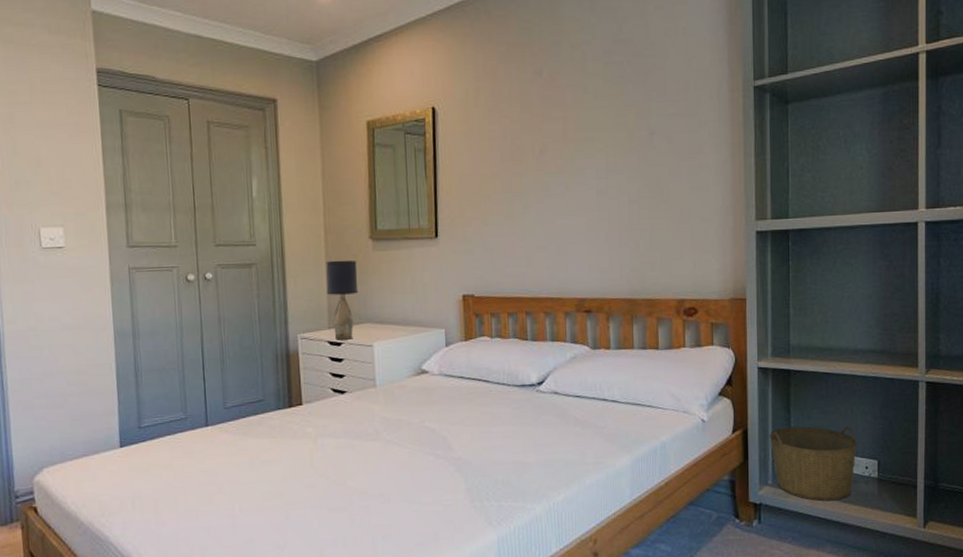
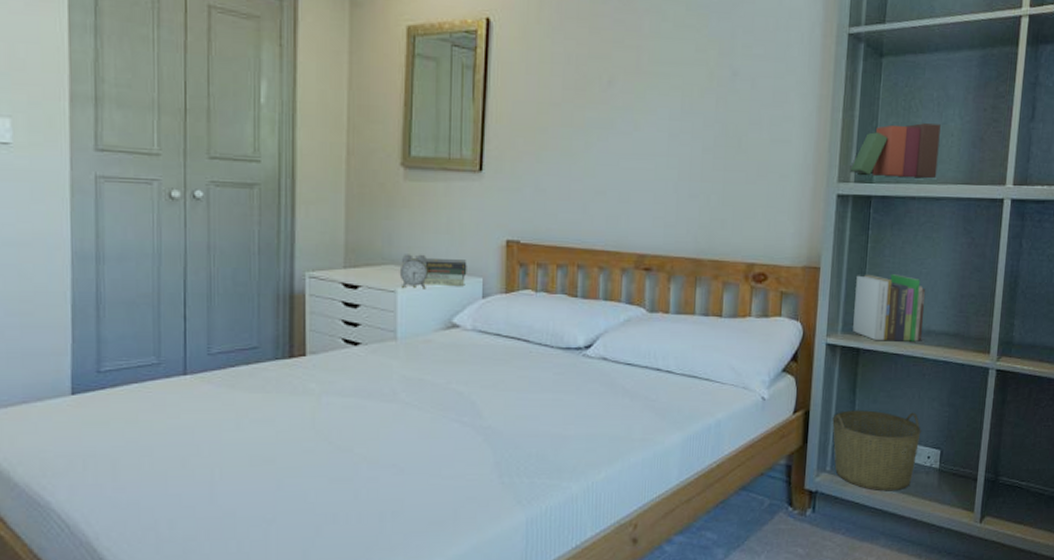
table lamp: present [326,260,359,340] -> none [344,187,384,283]
alarm clock: none [374,312,398,343] -> present [399,254,428,290]
books: none [394,314,431,339] -> present [423,257,467,286]
books: none [767,159,850,213] -> present [851,123,941,179]
books: none [781,299,850,362] -> present [853,274,926,341]

